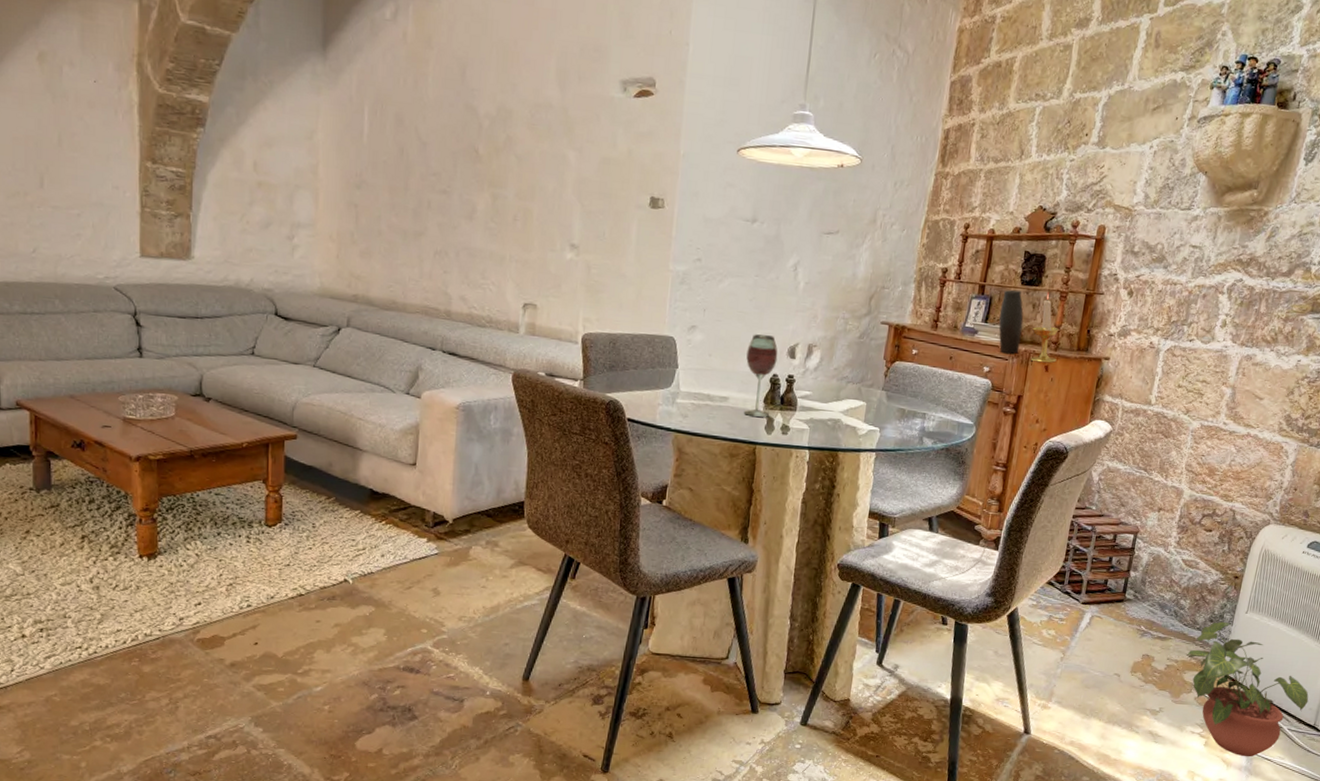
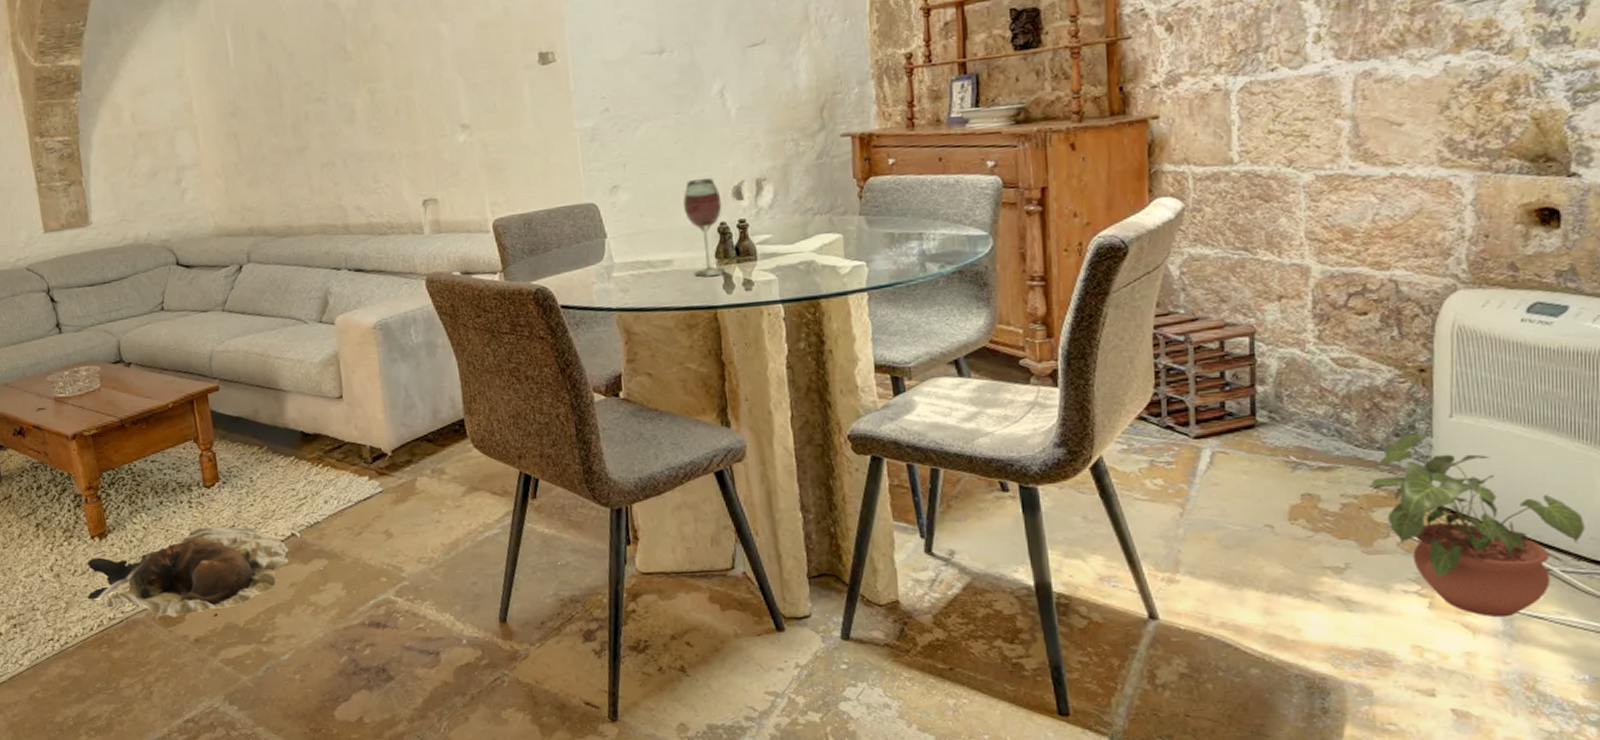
dog bed: none [125,561,339,641] -> present [87,526,289,617]
vase: present [998,289,1024,354] -> none [992,57,1030,139]
candlestick: present [1030,293,1059,364] -> none [1040,53,1084,143]

